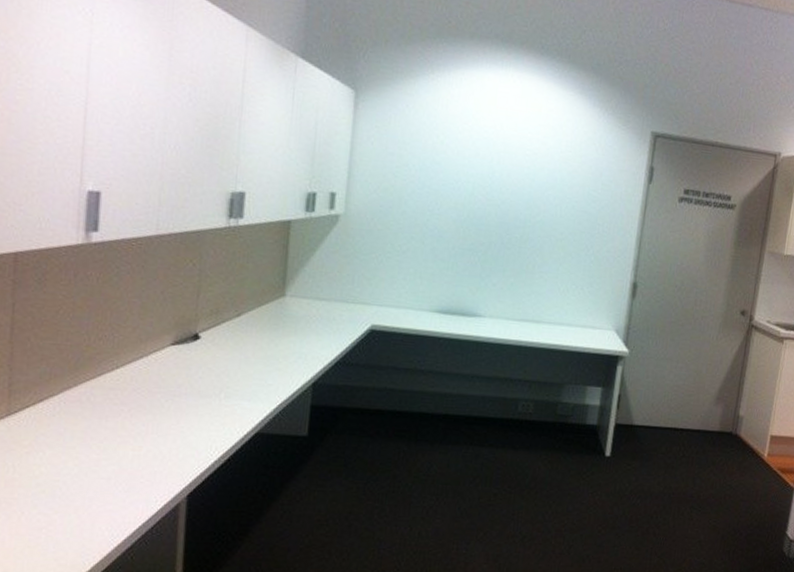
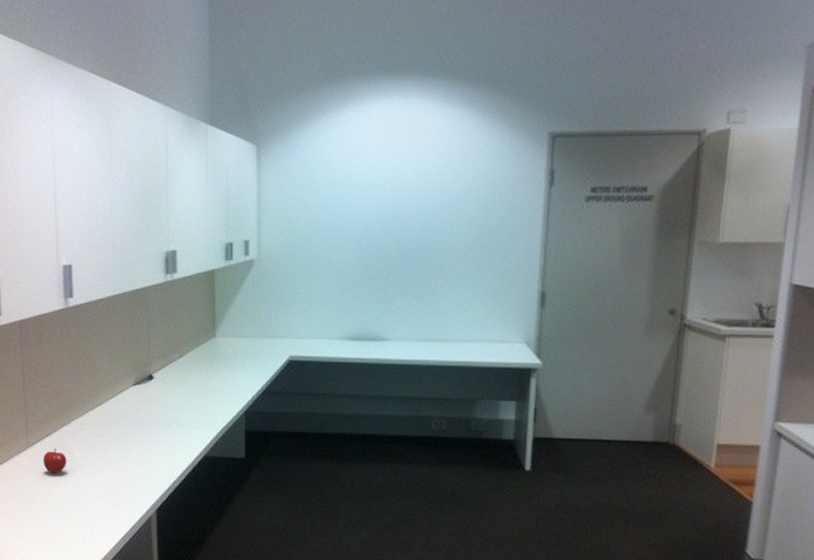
apple: none [30,416,67,449] -> present [43,448,67,473]

